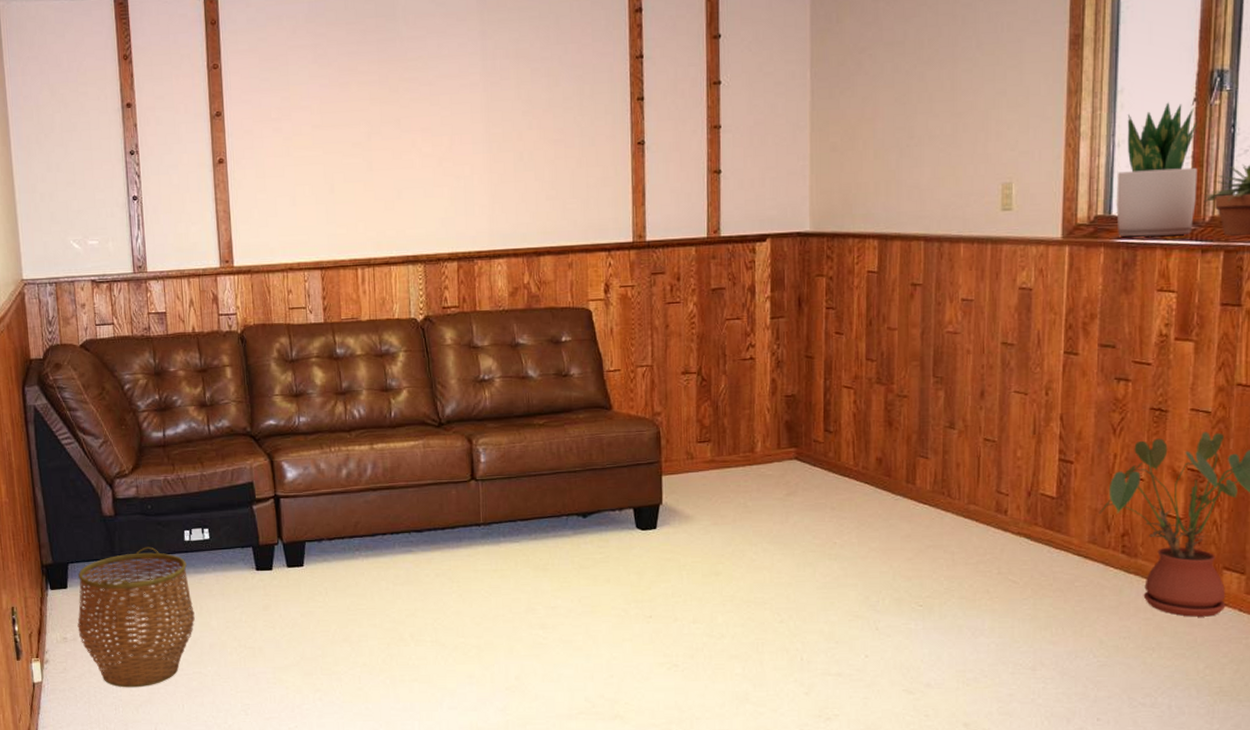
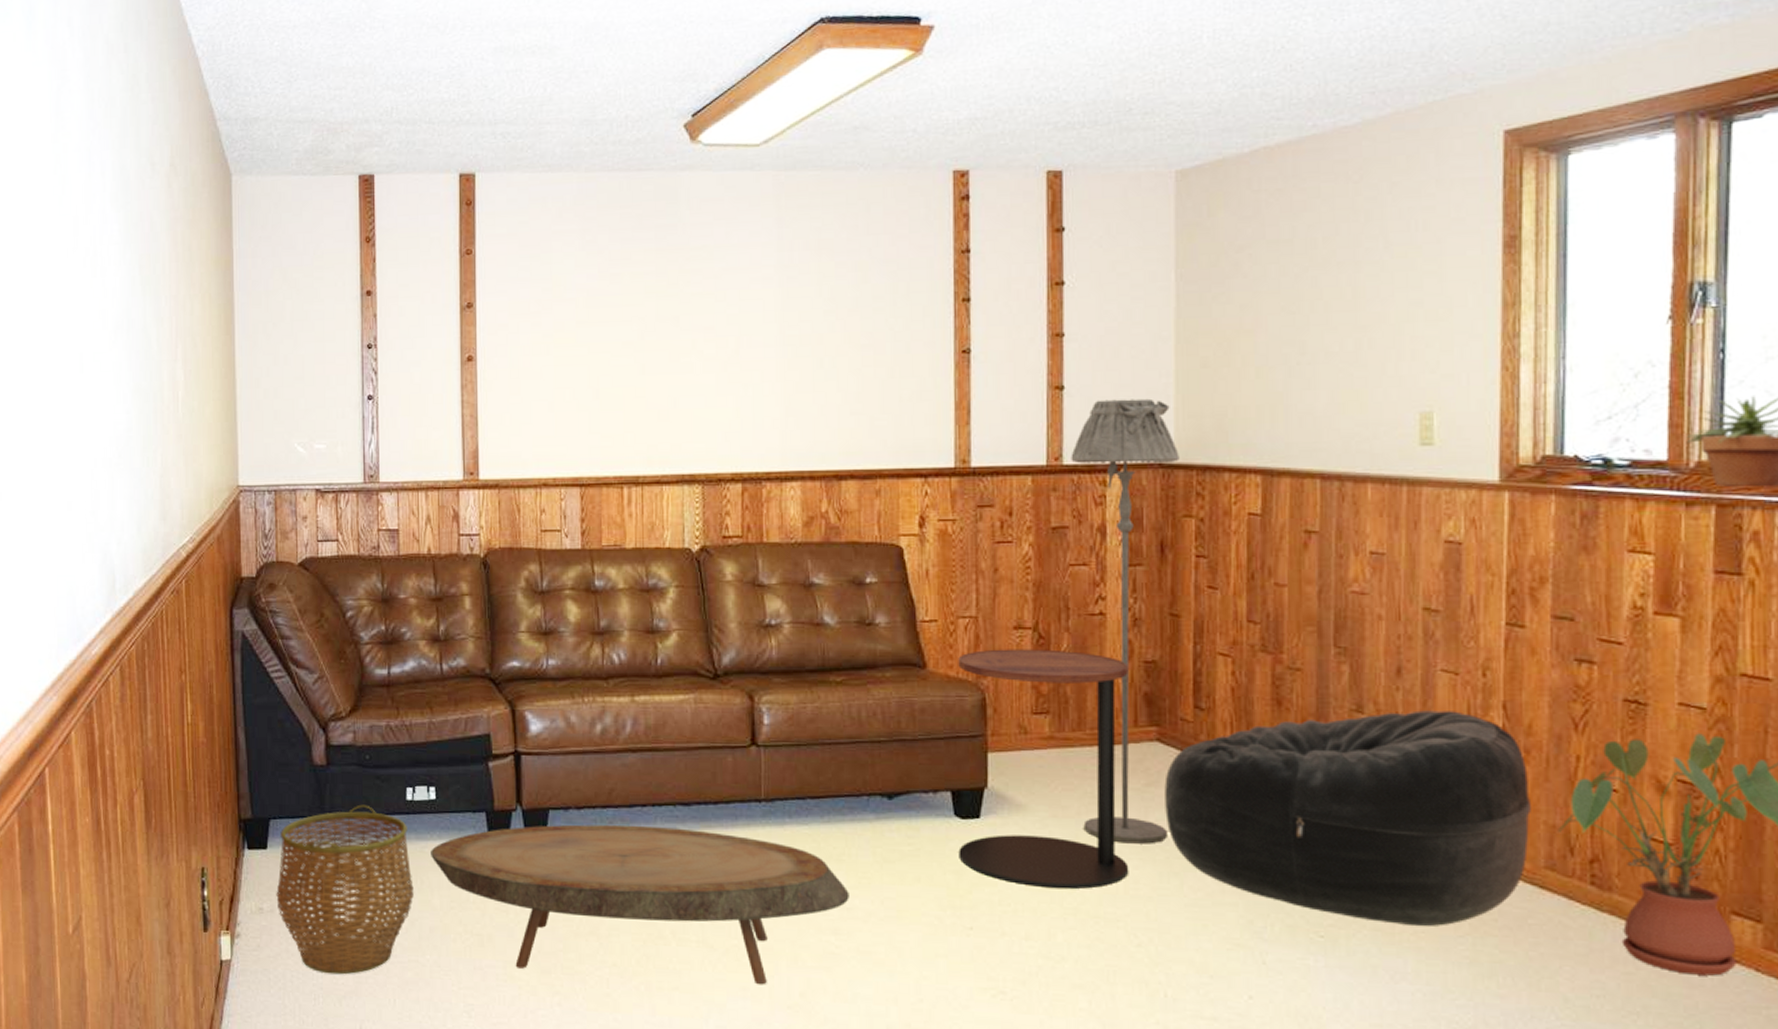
coffee table: none [207,550,553,673] -> present [431,824,849,985]
side table: none [637,389,773,581] -> present [958,649,1128,889]
floor lamp: none [726,178,813,542] -> present [1071,398,1179,844]
bean bag chair: none [801,423,1079,594] -> present [1164,710,1531,927]
planter: present [1116,102,1198,237] -> none [1569,319,1677,484]

